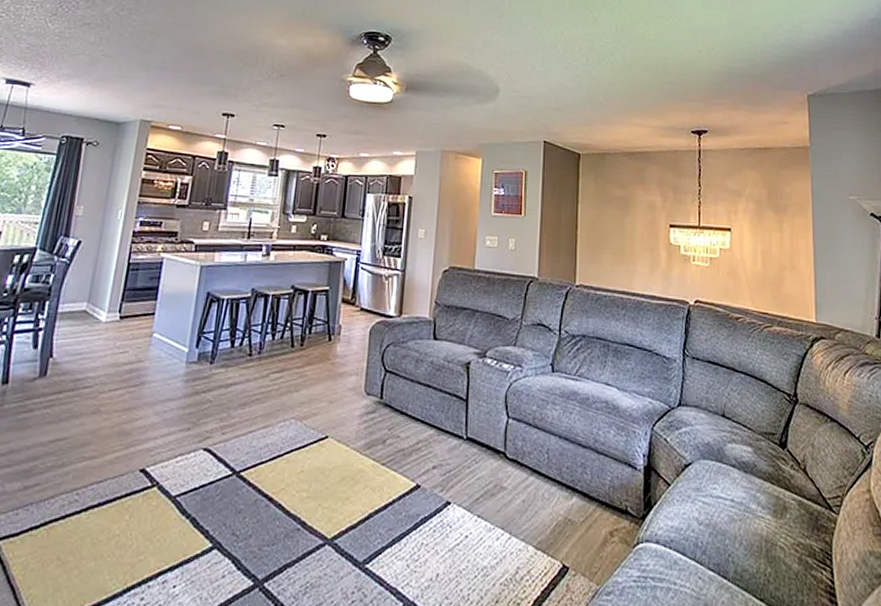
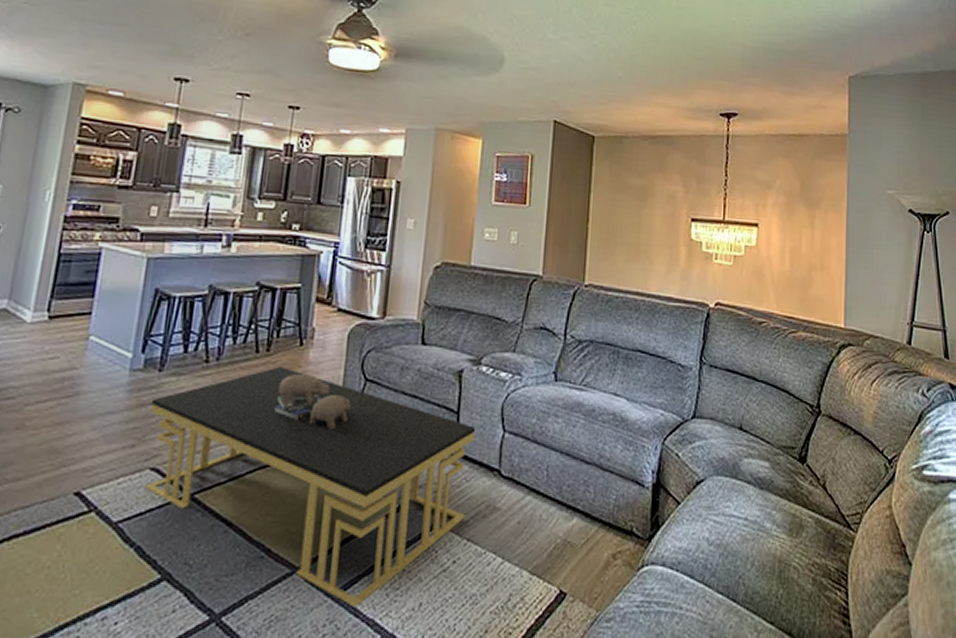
coffee table: none [198,359,483,577] -> present [144,367,476,607]

